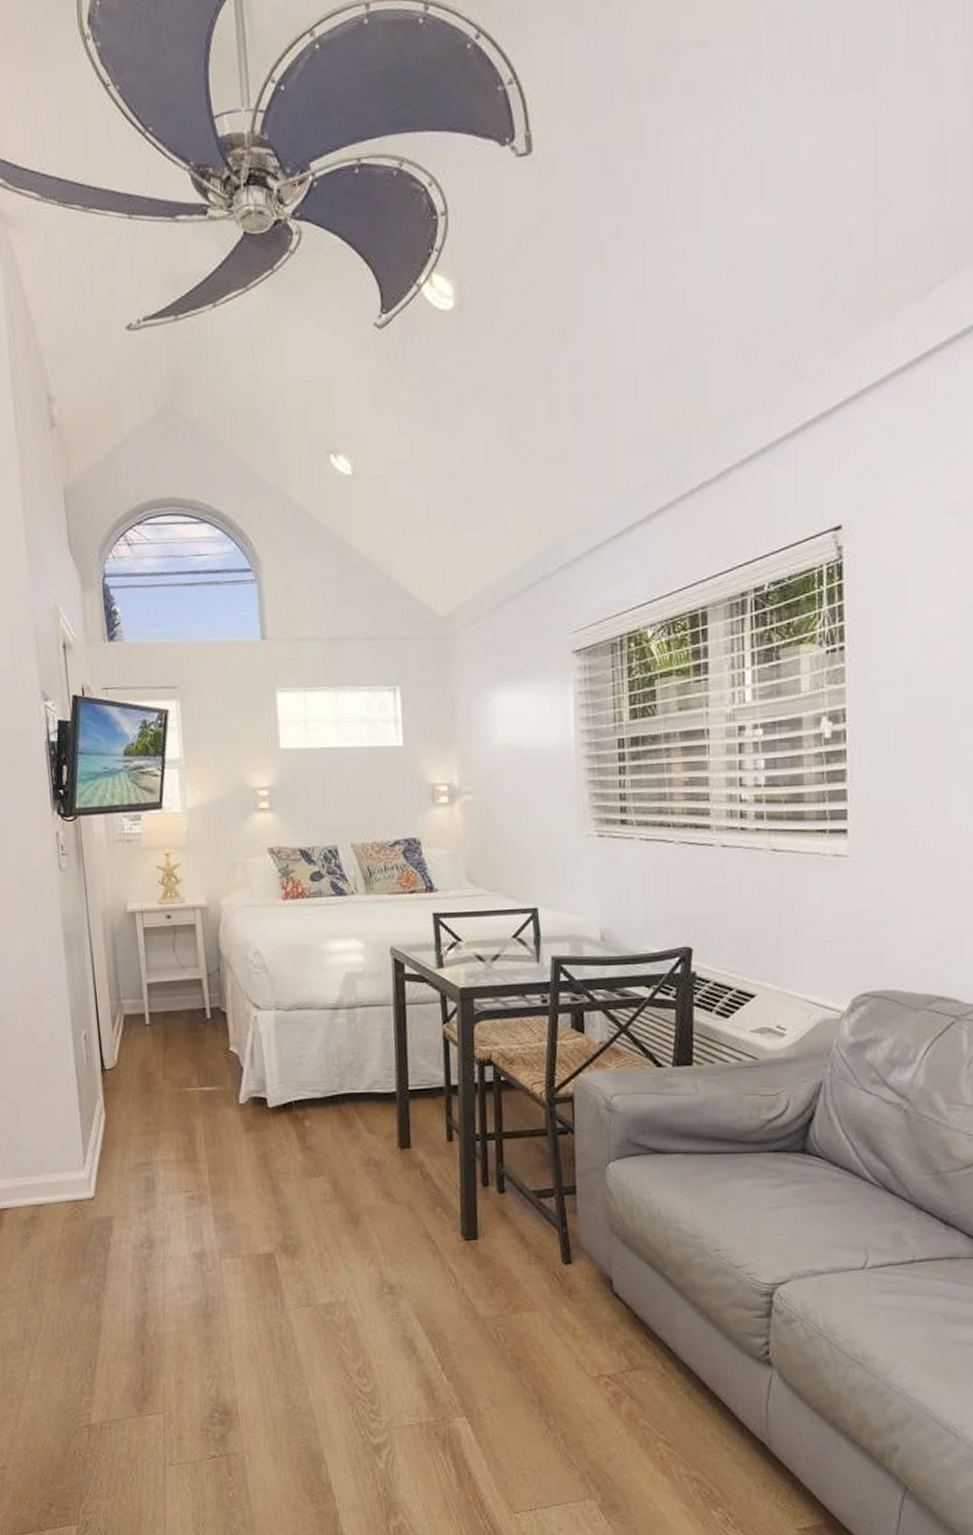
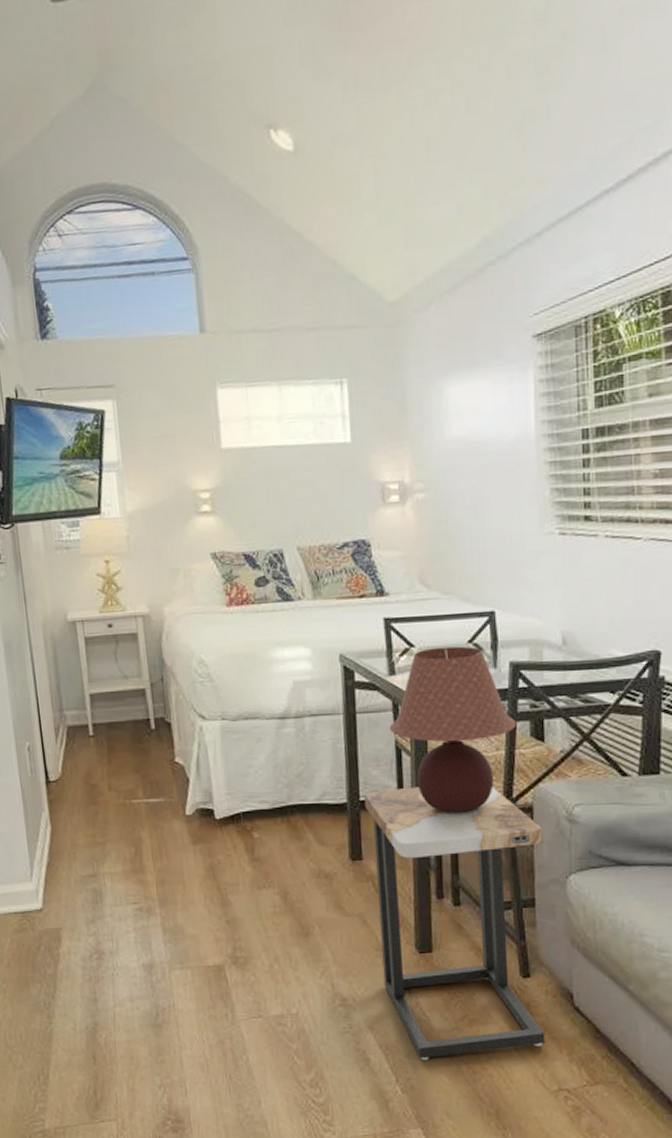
side table: none [413,1076,586,1347] -> present [364,786,545,1060]
table lamp: none [437,941,558,1102] -> present [389,646,517,813]

